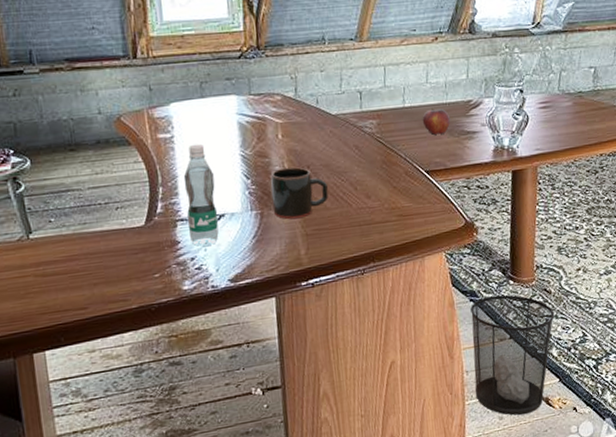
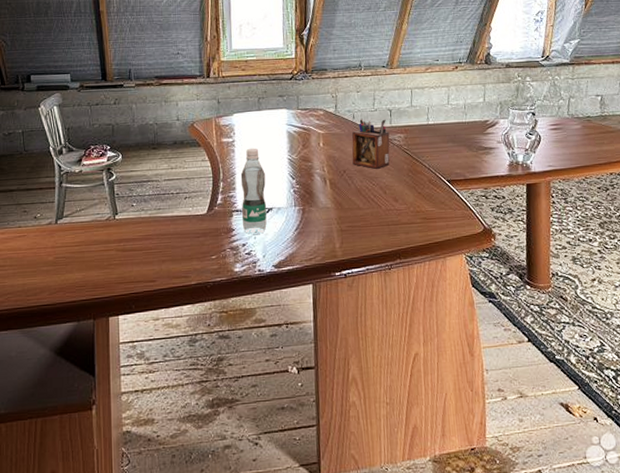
mug: present [270,167,328,220] -> none [312,171,361,216]
desk organizer: none [316,103,361,162] -> present [352,118,390,169]
fruit: present [422,107,451,135] -> none [444,125,470,149]
waste bin: present [470,294,555,416] -> none [489,298,572,420]

